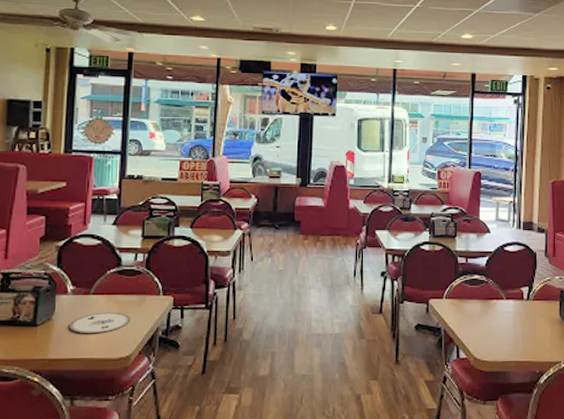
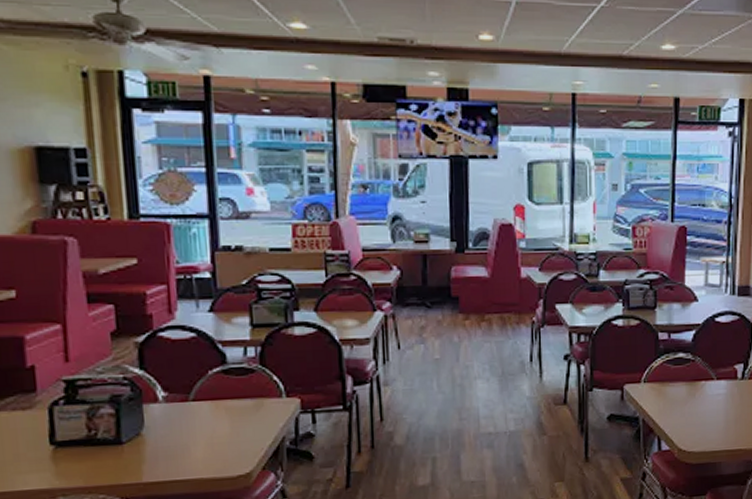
plate: present [68,312,131,334] -> none [165,420,248,450]

